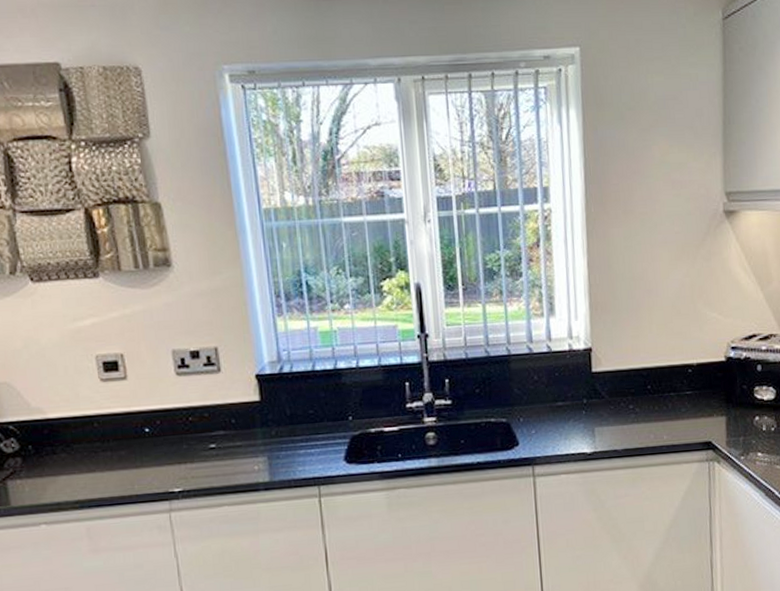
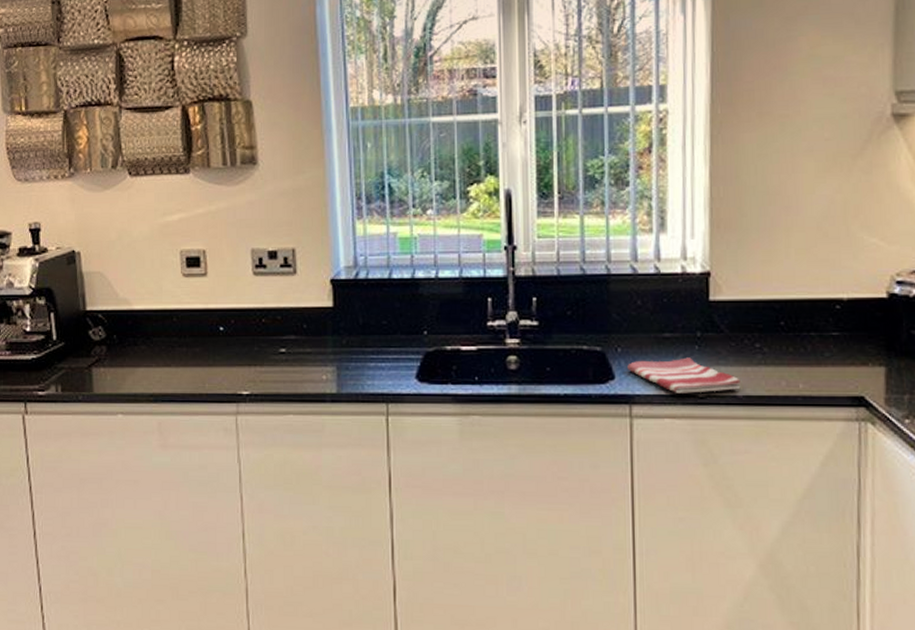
dish towel: none [529,421,620,453] -> present [627,357,741,393]

